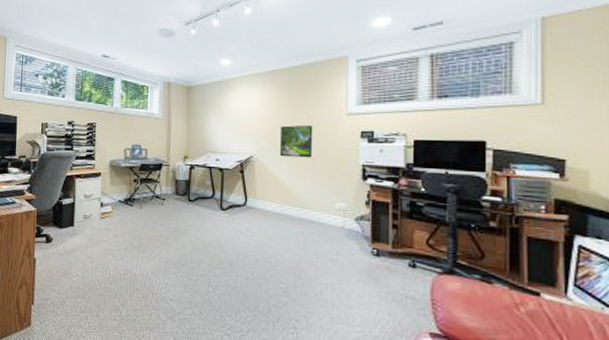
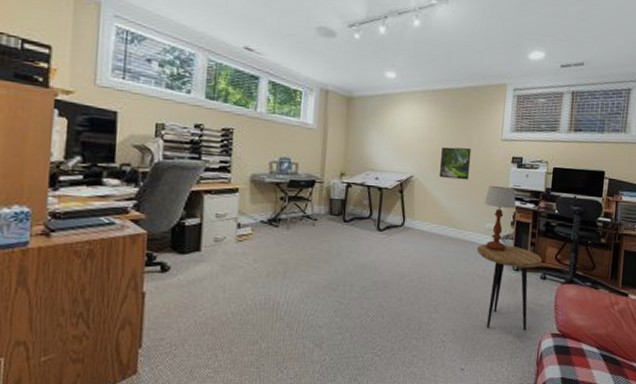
side table: none [326,225,408,326] -> present [476,244,542,330]
table lamp: none [332,163,370,234] -> present [484,186,516,251]

